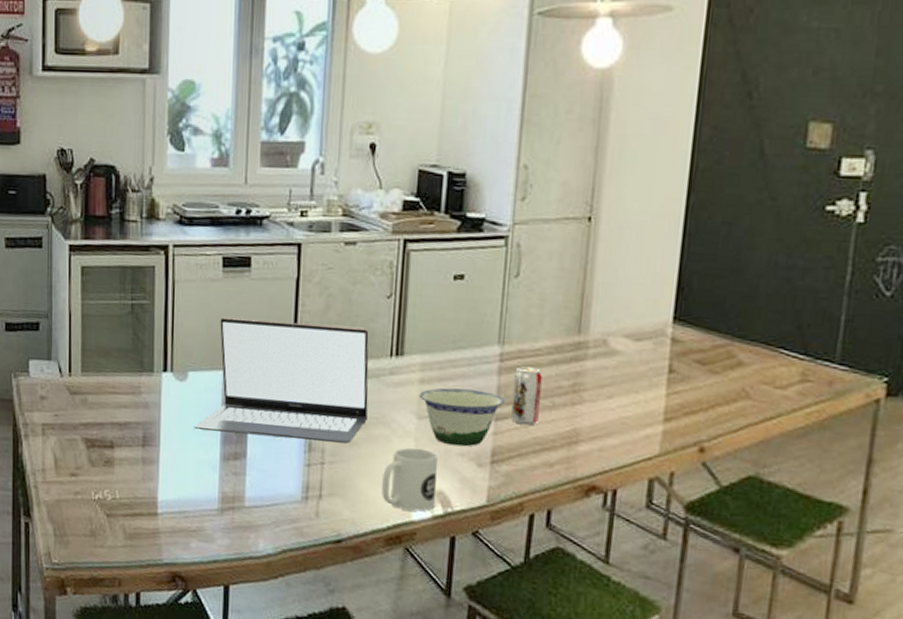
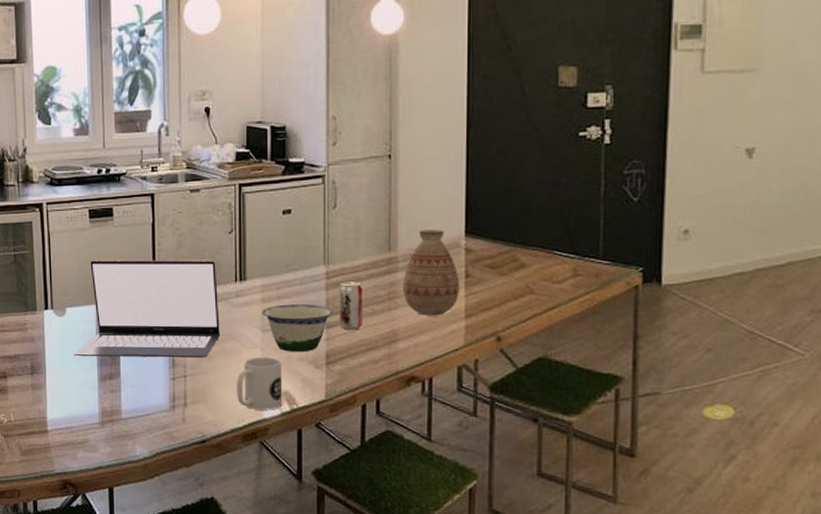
vase: none [590,311,661,417] -> present [403,230,459,316]

